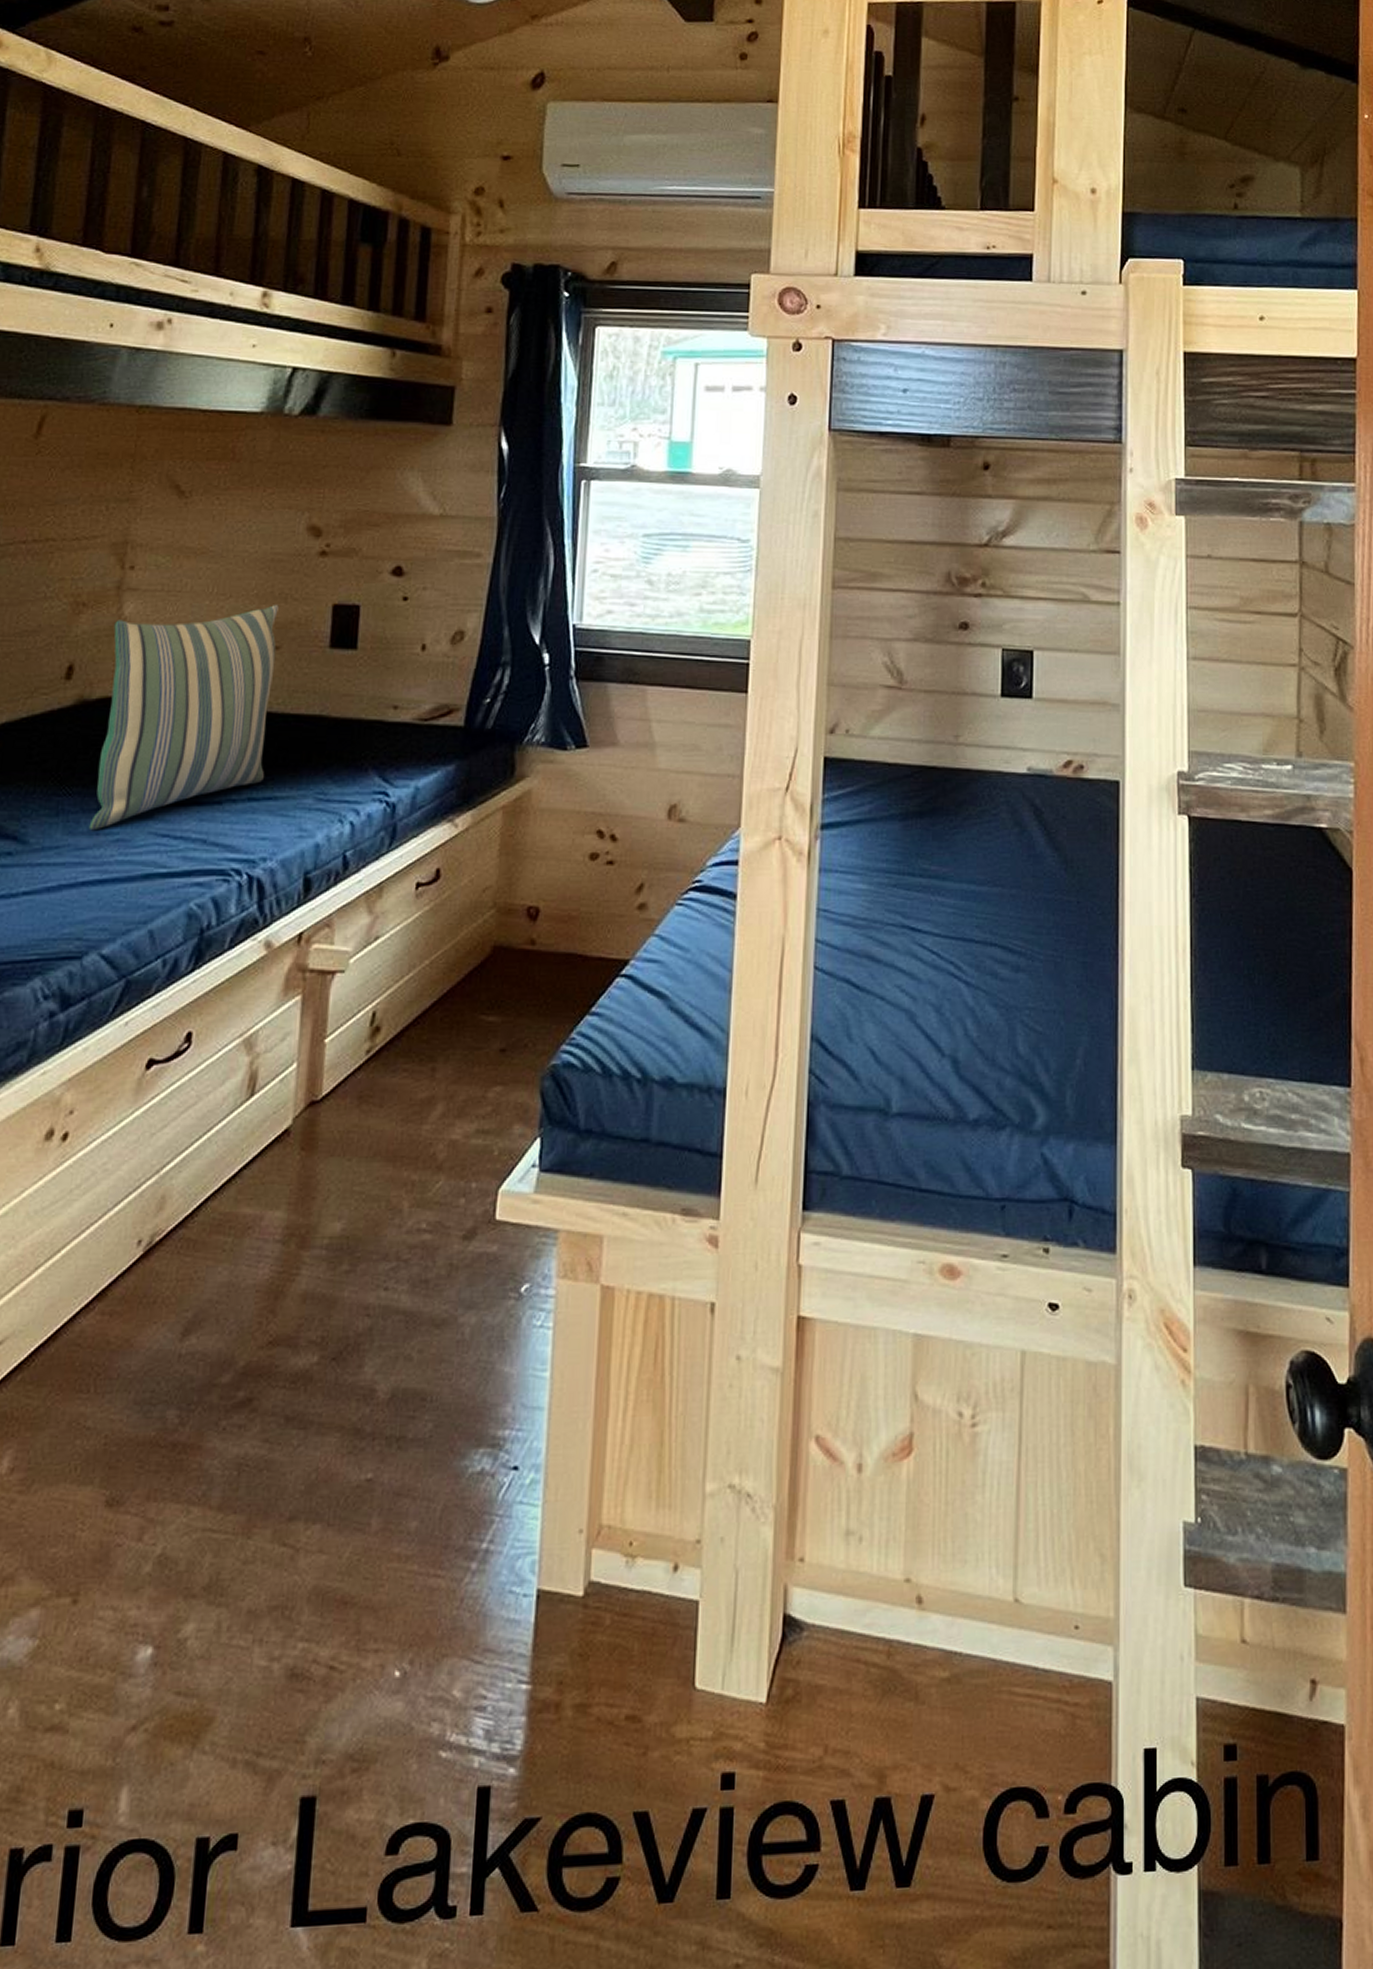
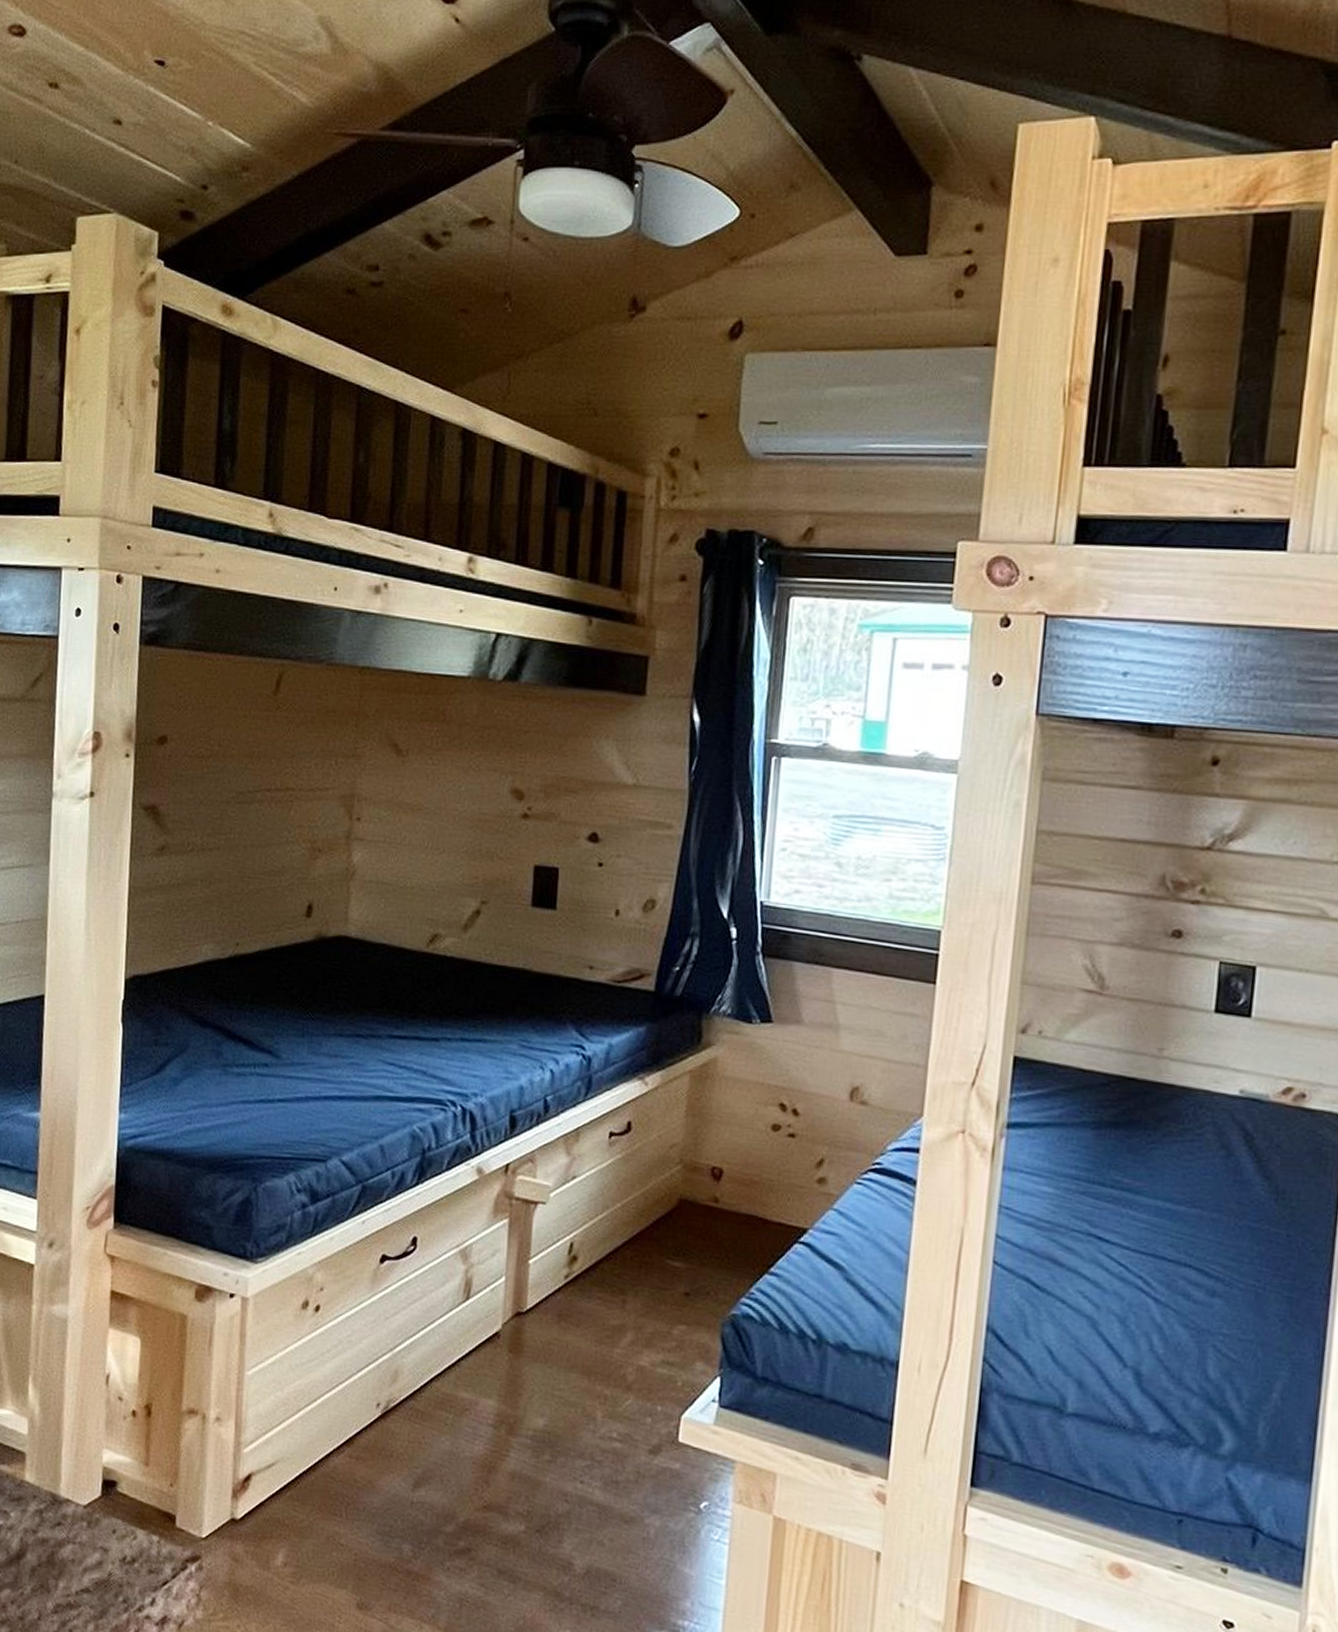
pillow: present [88,604,279,831] -> none [329,861,486,1053]

